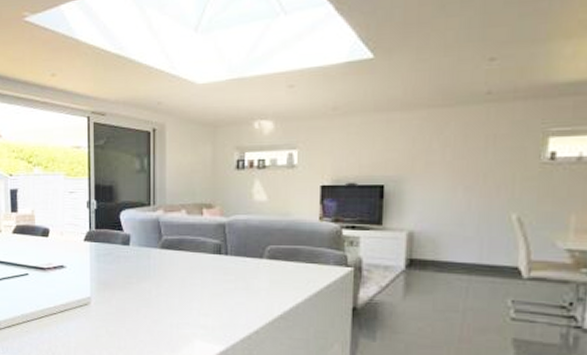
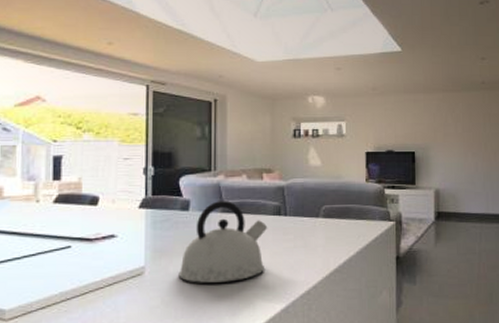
kettle: none [121,237,208,319] -> present [178,201,268,283]

